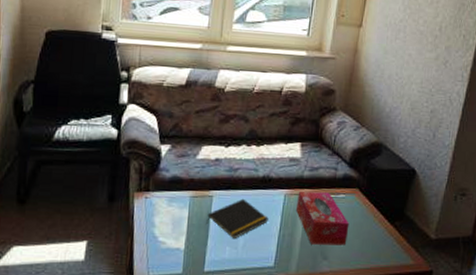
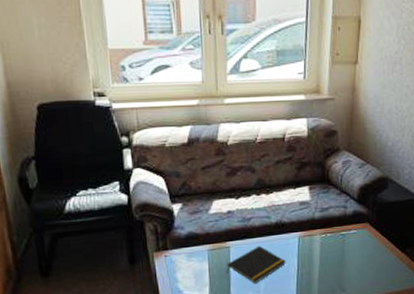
tissue box: present [296,191,350,246] -> none [311,230,363,280]

